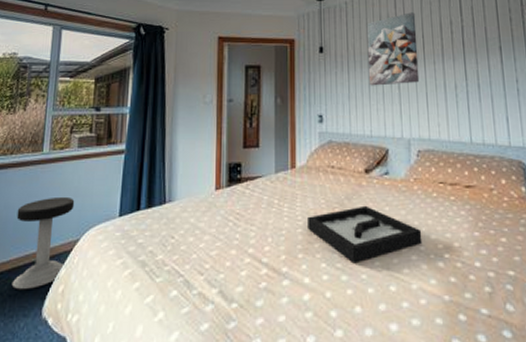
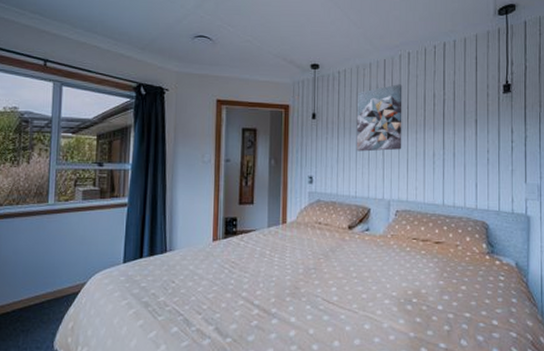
stool: present [11,196,75,289] -> none [24,244,81,325]
decorative tray: present [308,205,423,264] -> none [295,257,395,306]

